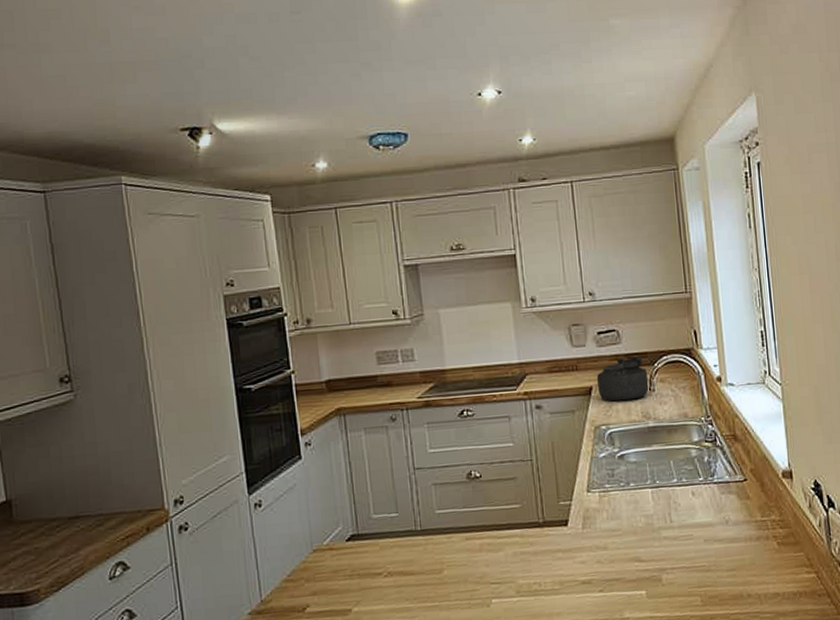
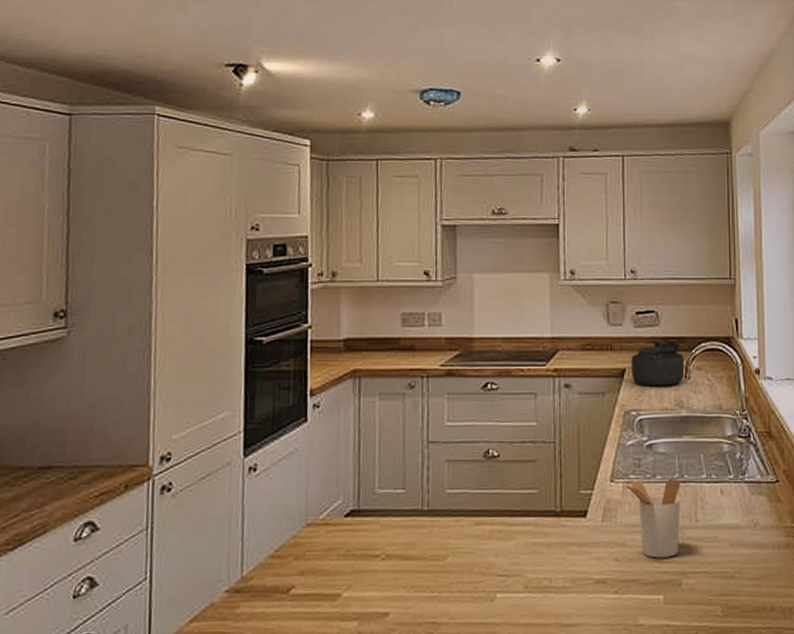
utensil holder: none [599,484,657,558] -> present [623,478,681,558]

